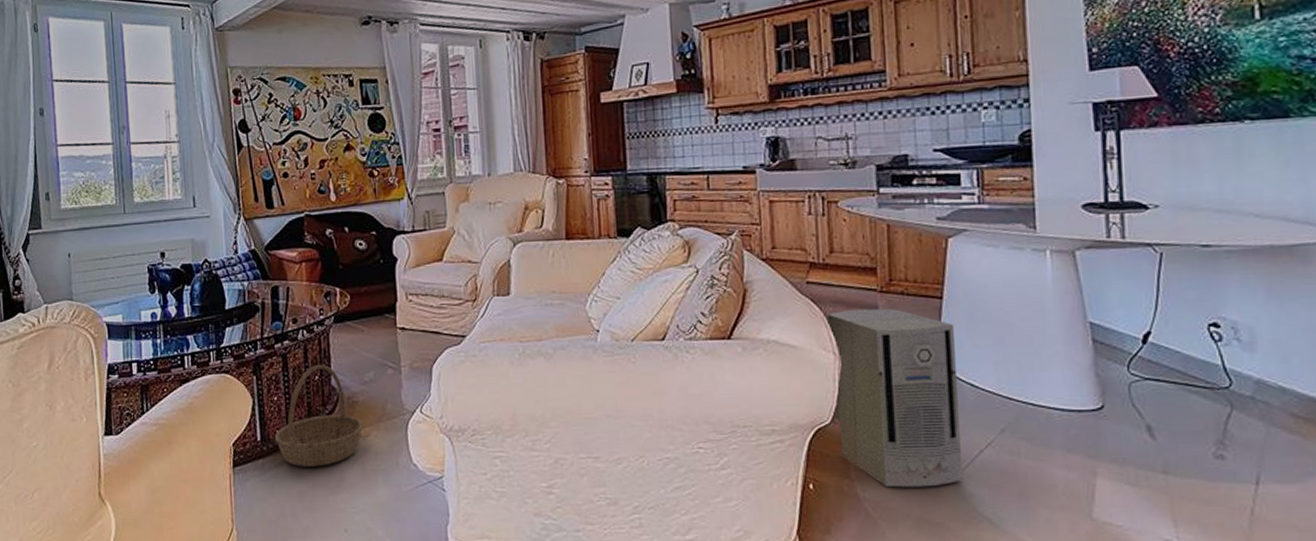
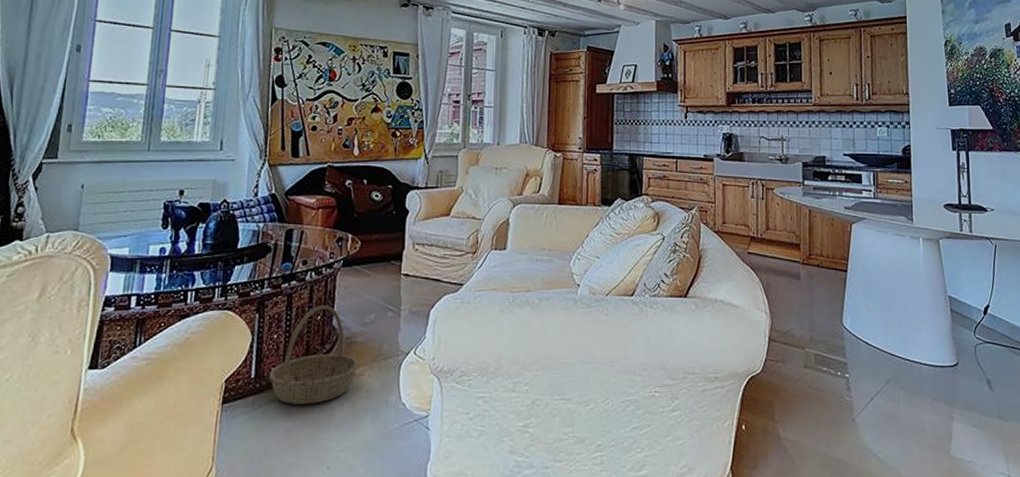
air purifier: present [827,308,963,488] -> none [762,277,858,429]

